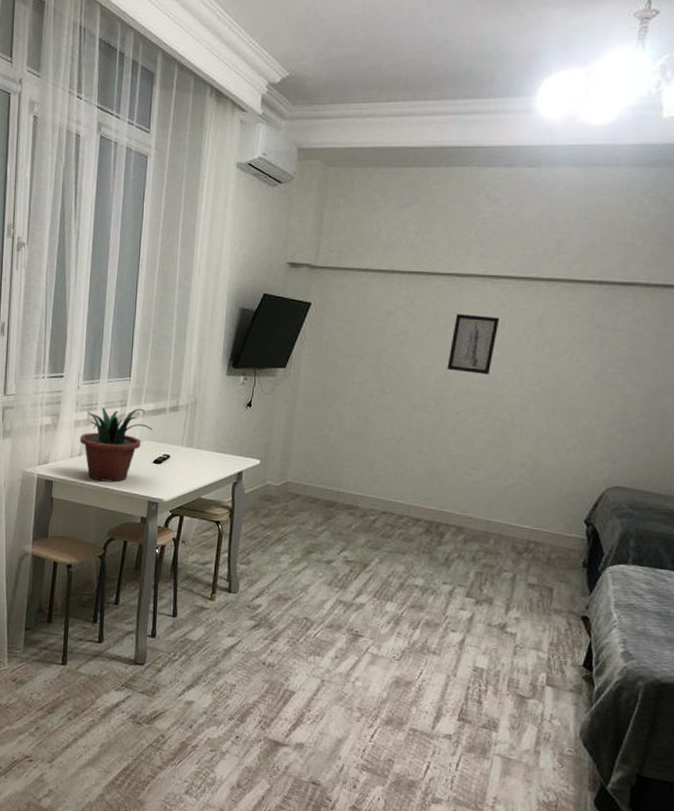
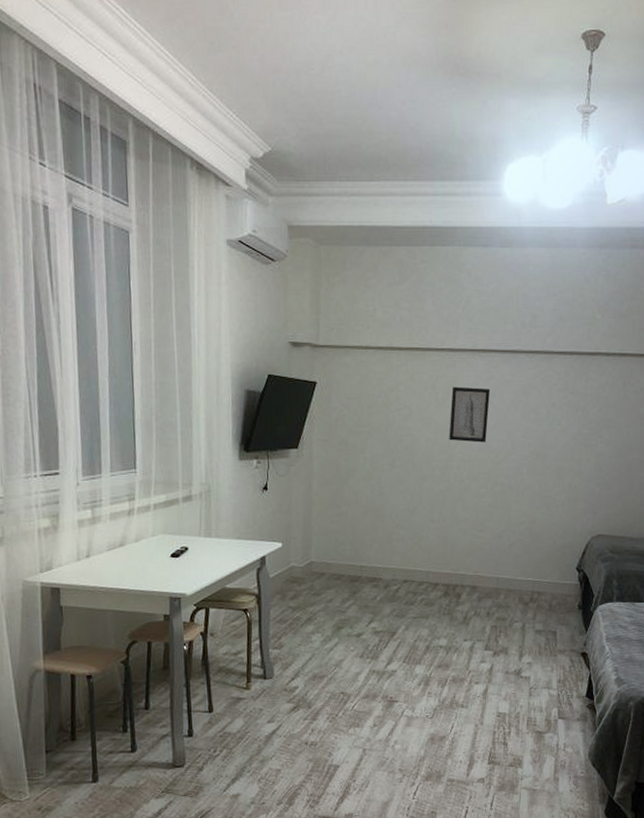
potted plant: present [80,407,152,483] -> none [86,501,166,583]

